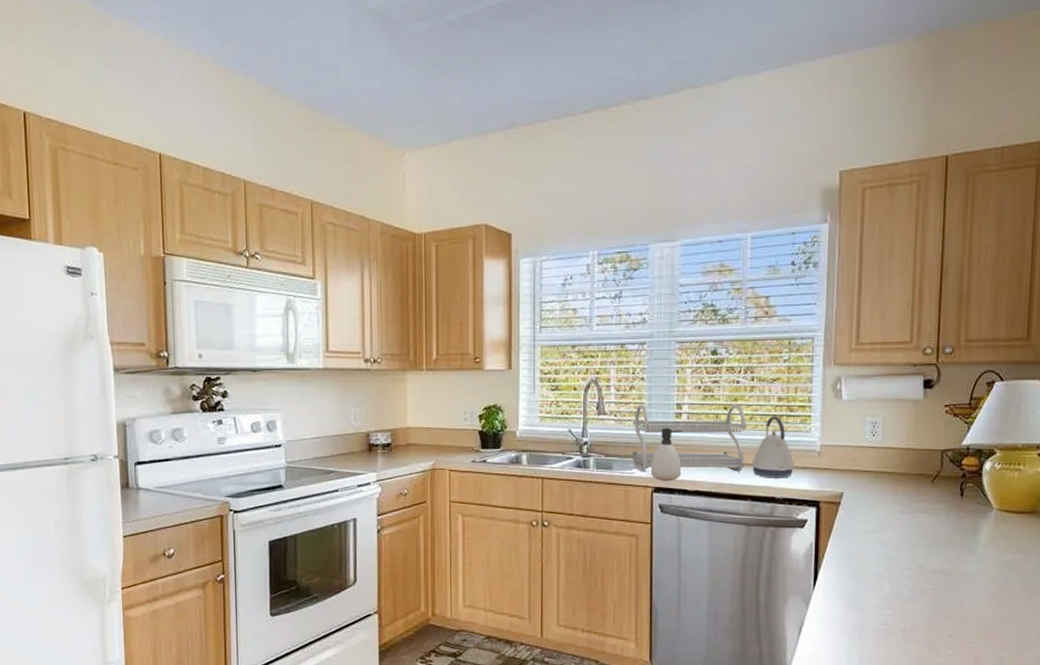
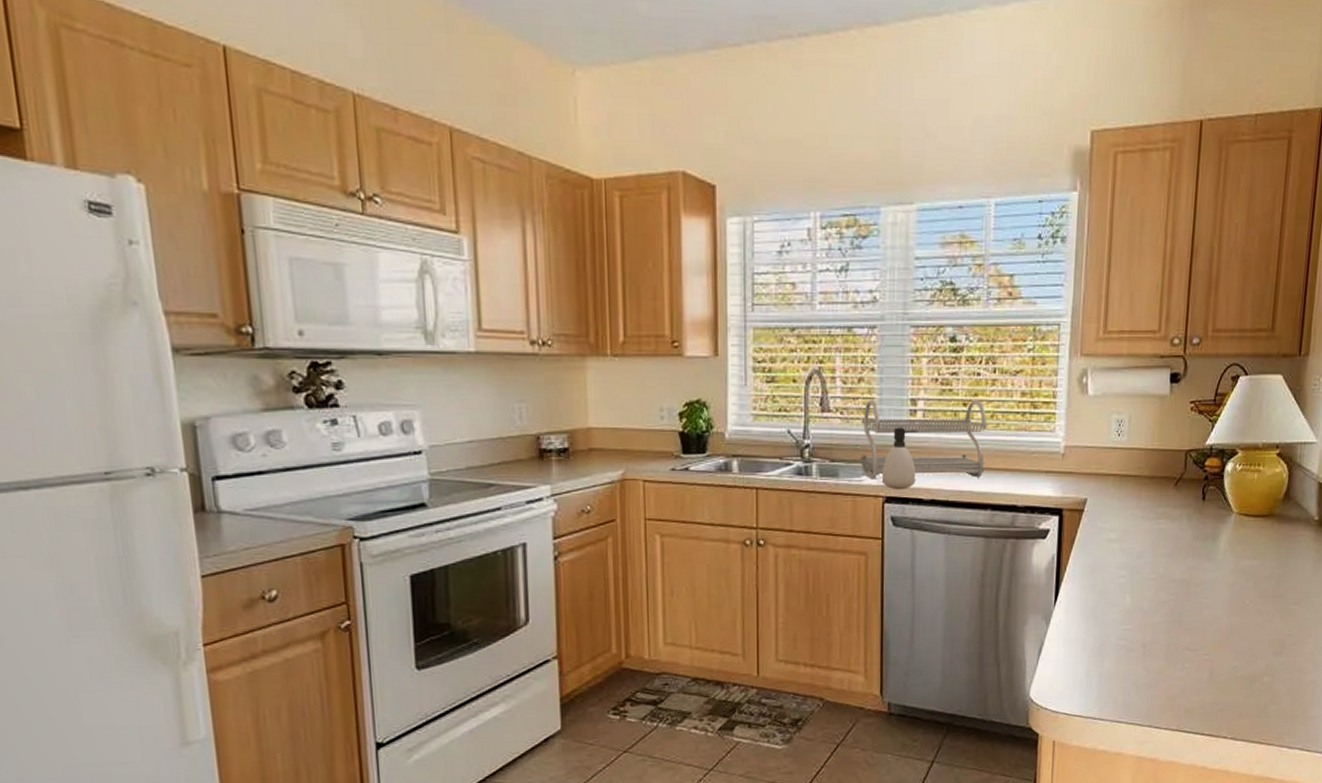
kettle: present [752,416,794,478] -> none [992,413,1037,484]

